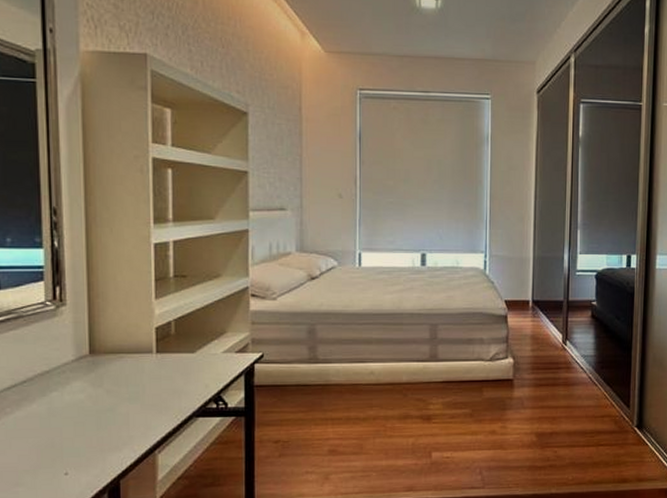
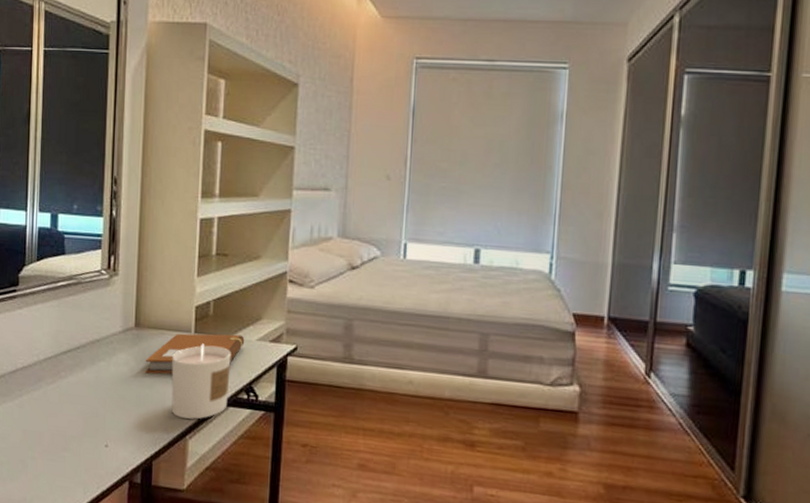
notebook: none [103,349,210,398] -> present [145,333,245,374]
candle: none [134,362,197,435] -> present [171,343,231,420]

